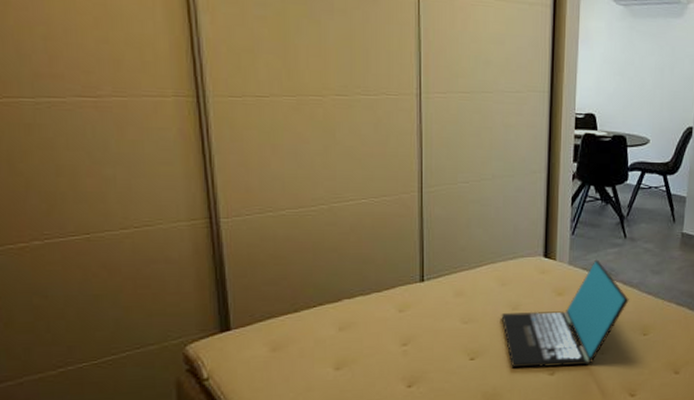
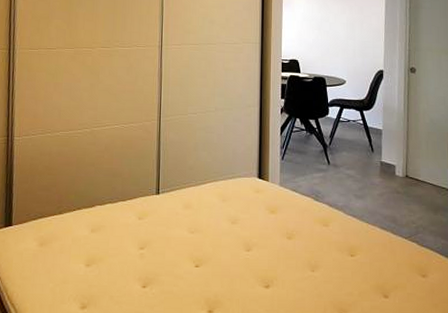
laptop: present [501,259,629,369] -> none [222,182,335,281]

